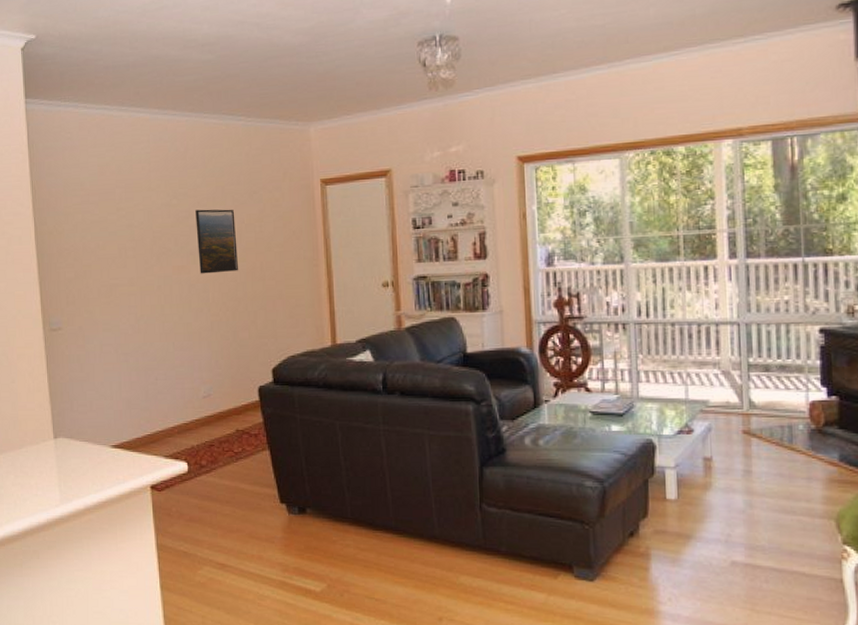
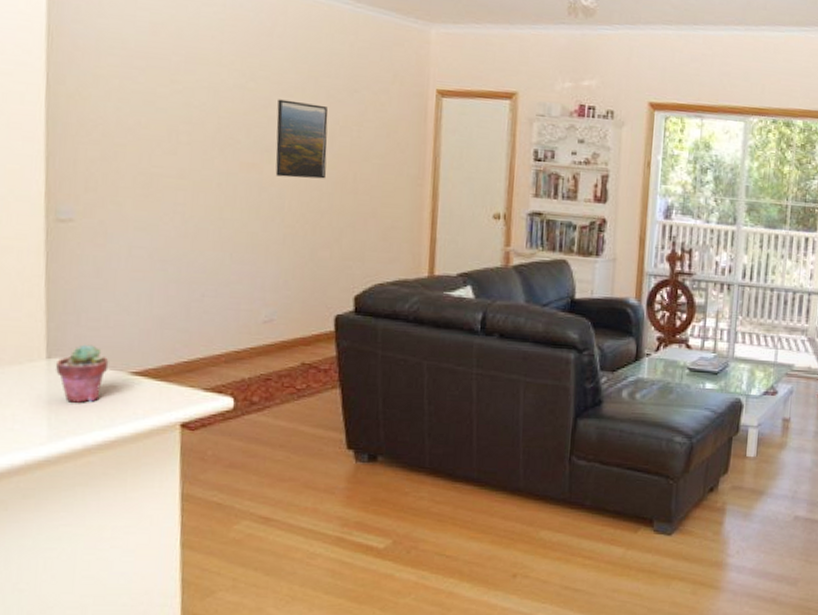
potted succulent: none [61,425,96,472] -> present [56,344,109,403]

